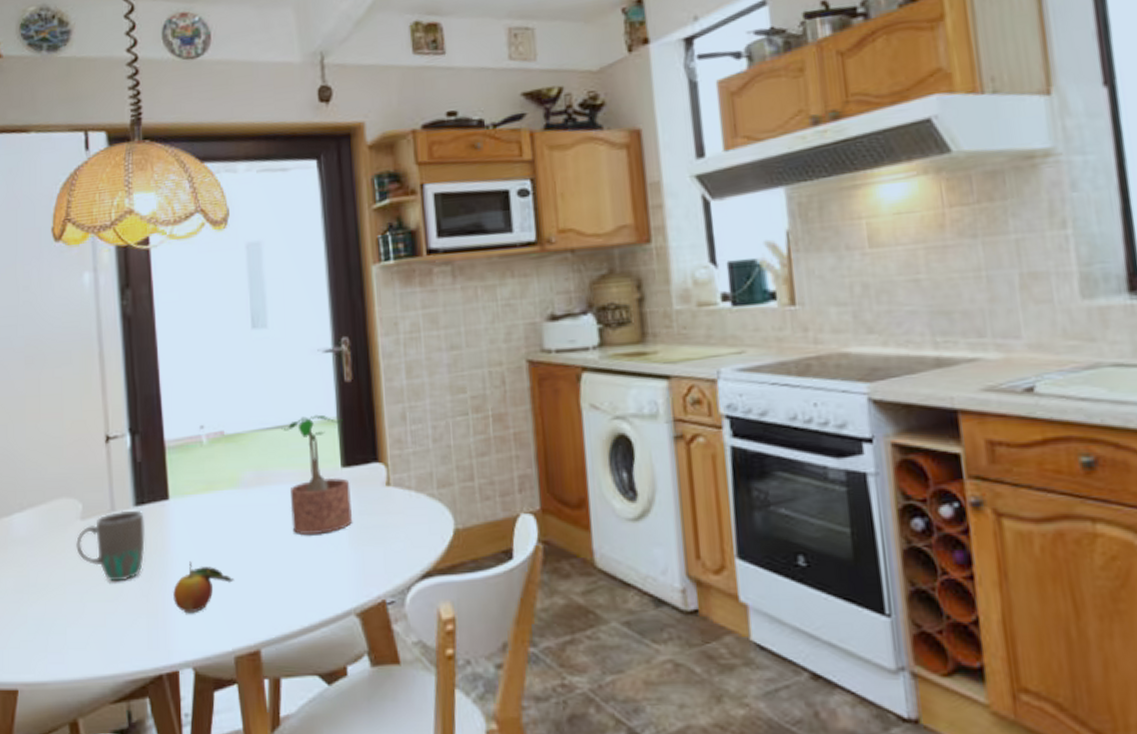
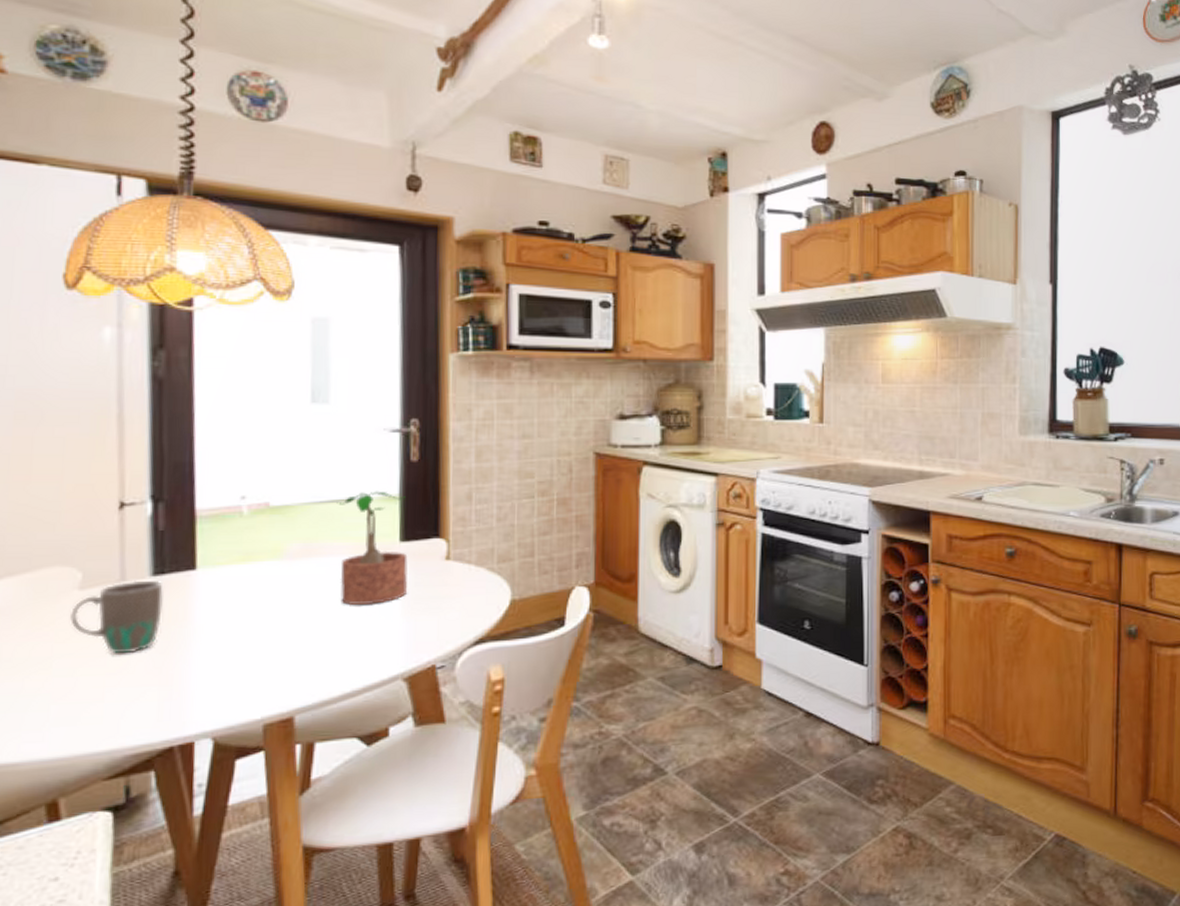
fruit: present [173,561,235,612] -> none [193,632,270,683]

